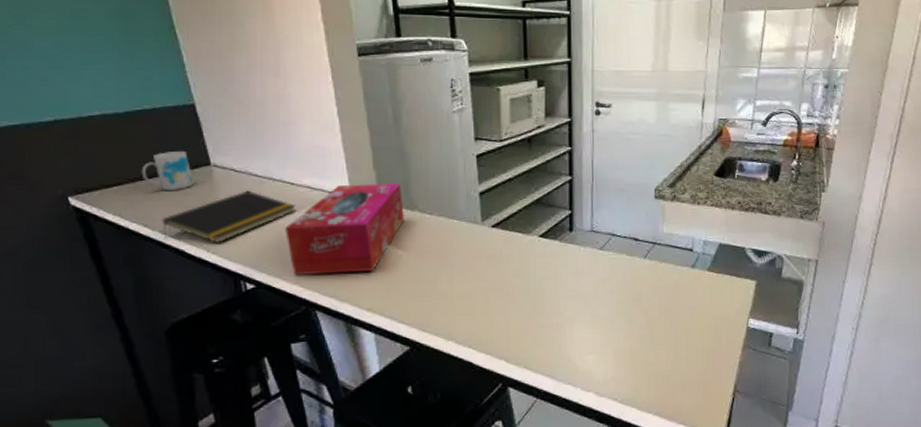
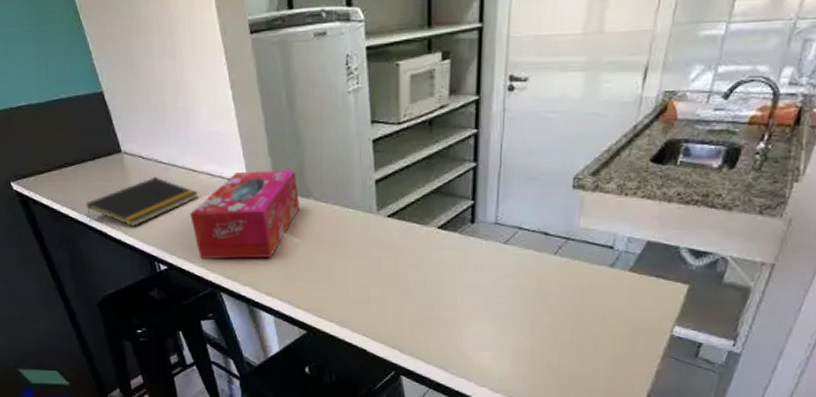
mug: present [141,152,194,190] -> none [65,139,109,176]

